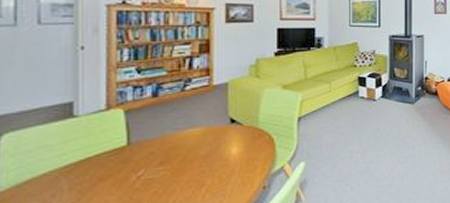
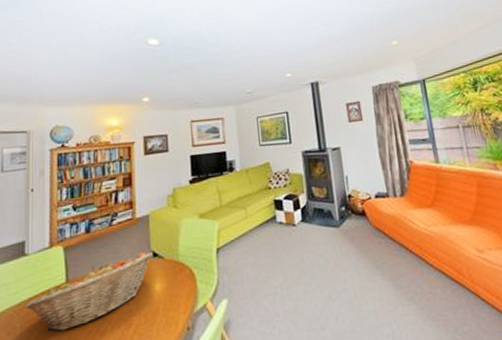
fruit basket: none [74,118,230,193] -> present [25,252,153,332]

